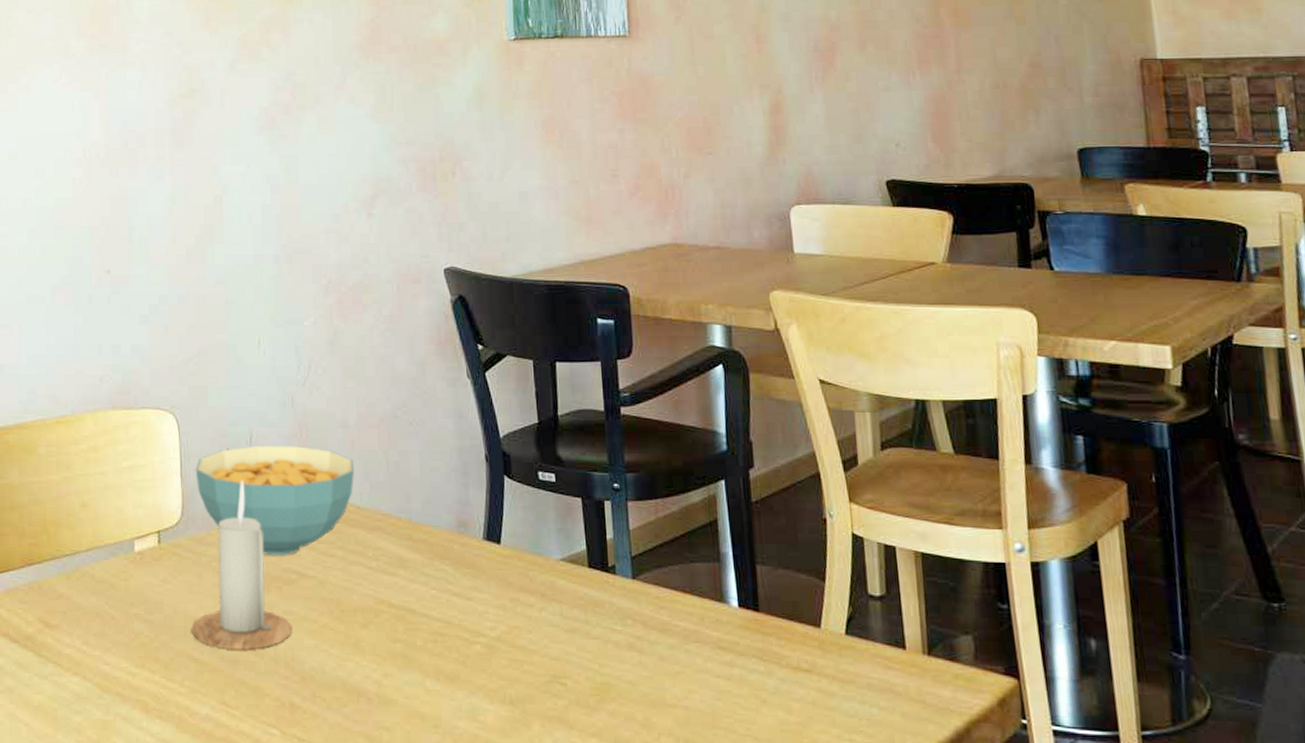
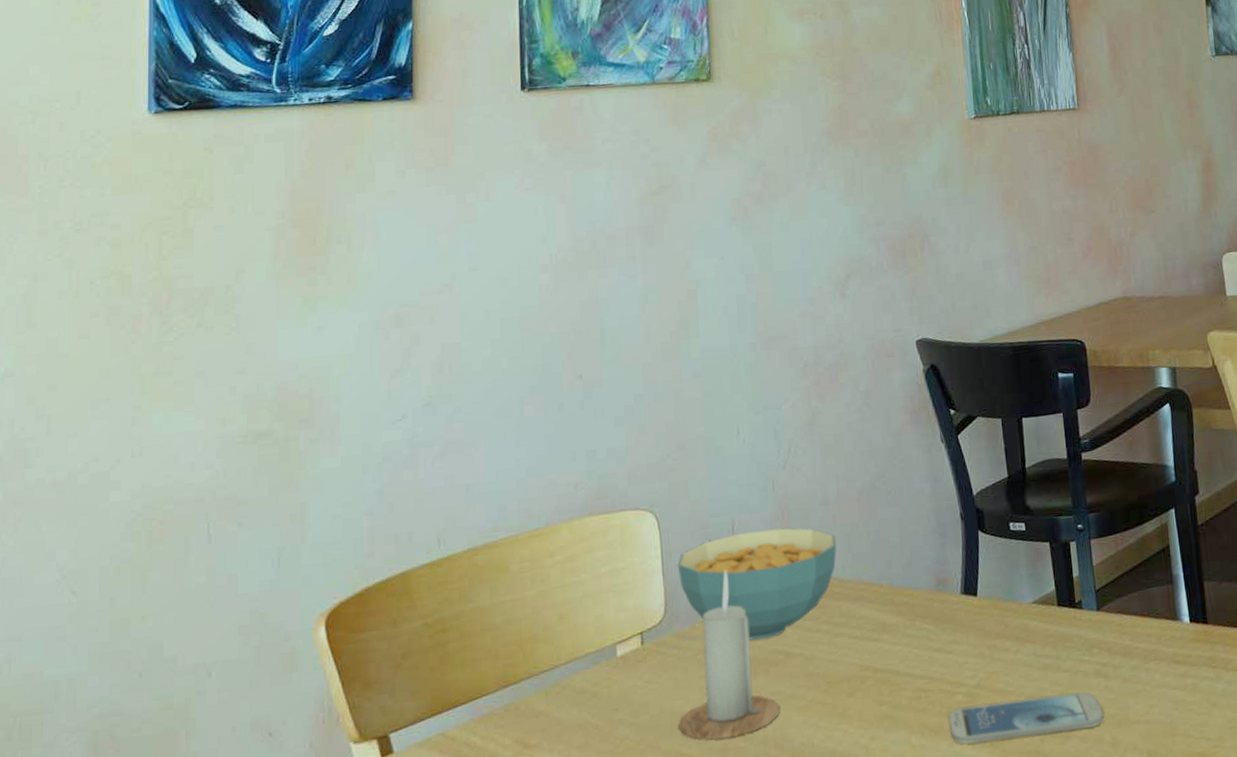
smartphone: none [465,658,637,703] -> present [948,692,1105,744]

